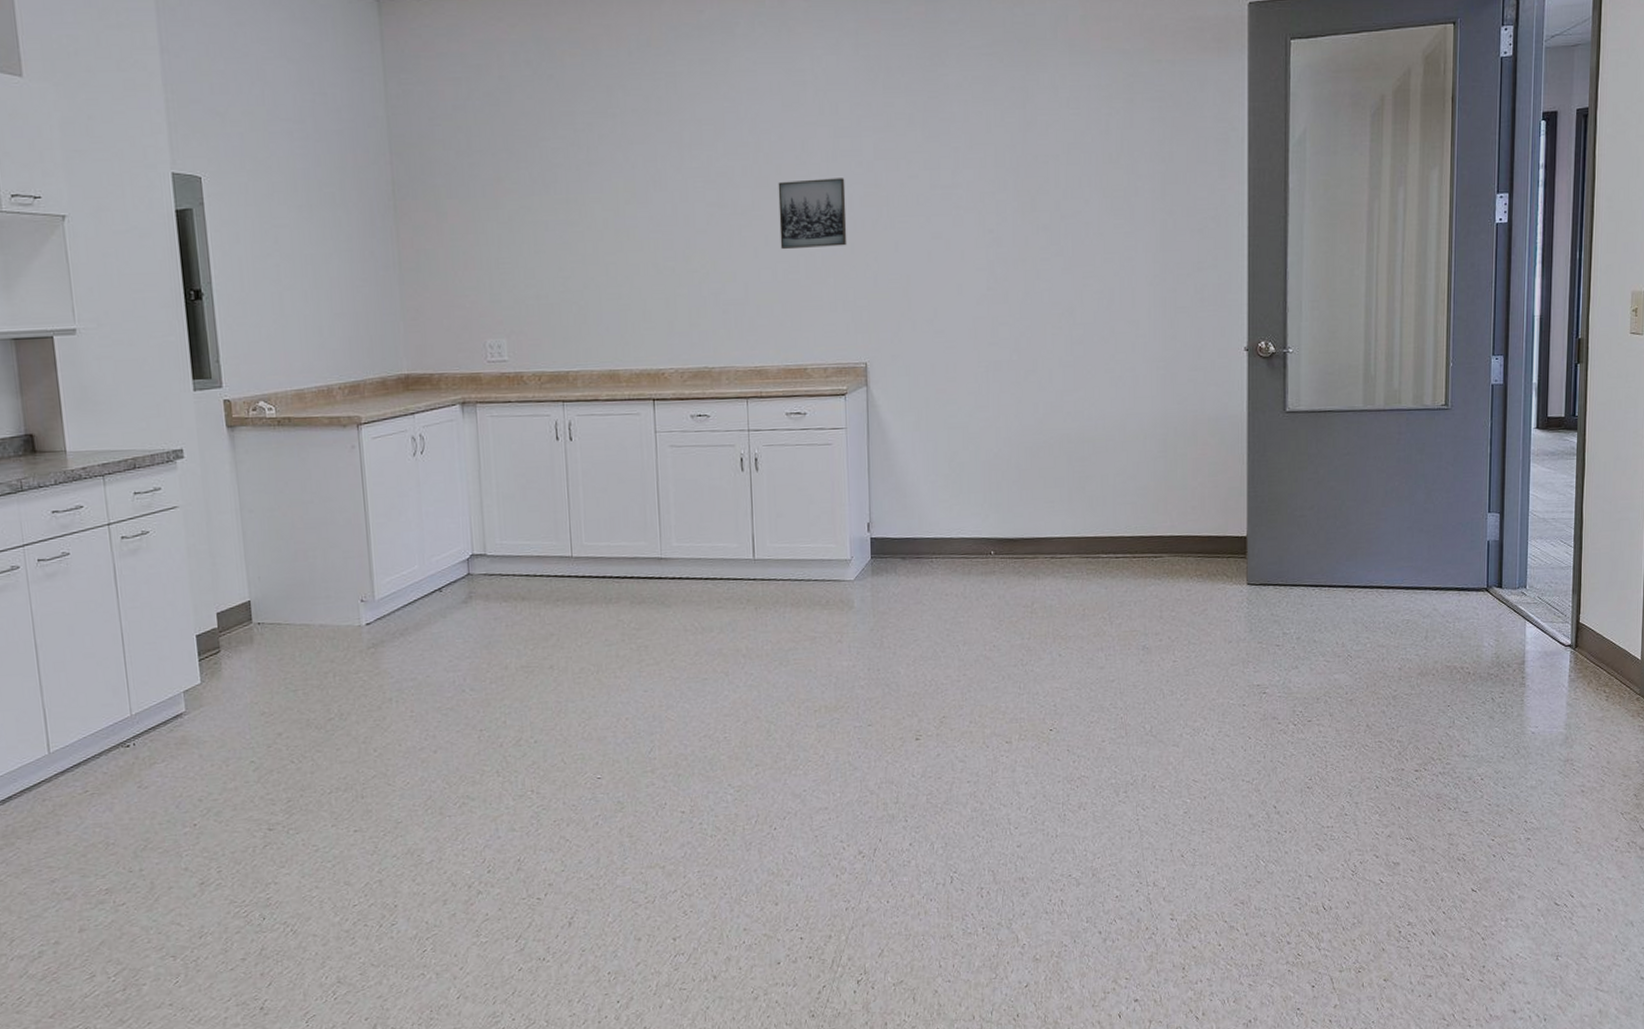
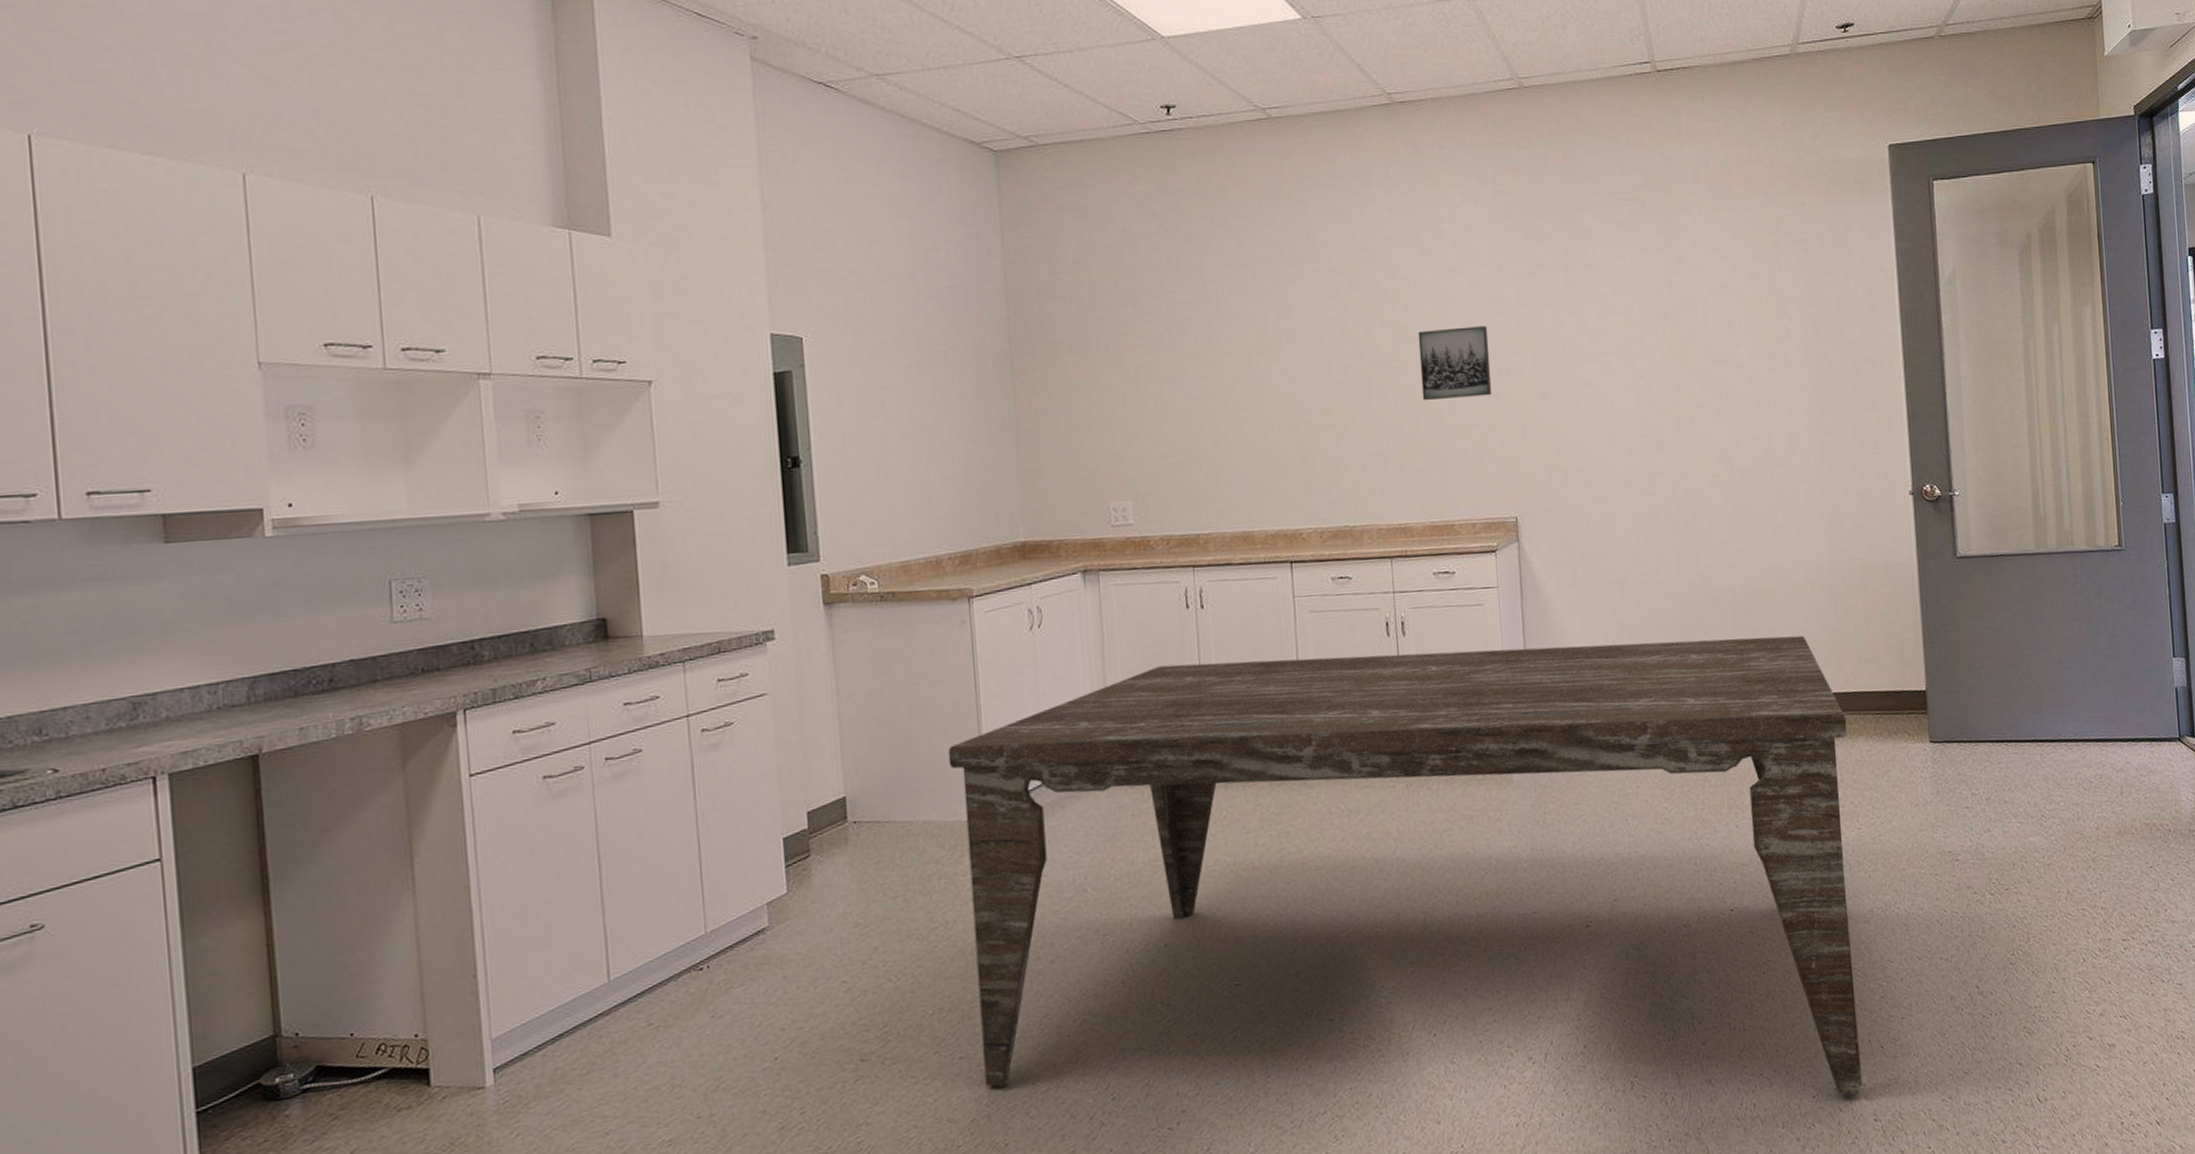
dining table: none [340,481,1169,897] -> present [948,635,1863,1096]

